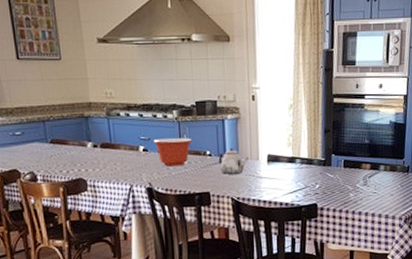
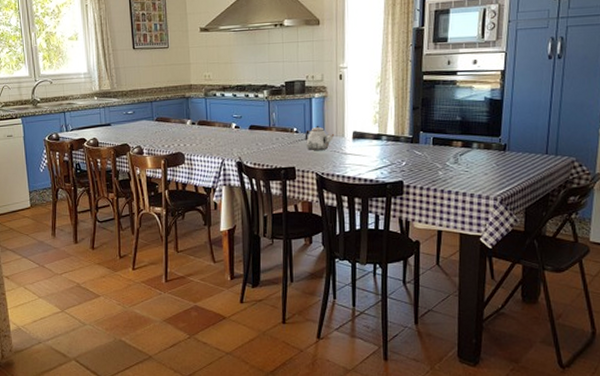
mixing bowl: present [153,137,192,167] -> none [244,115,280,143]

